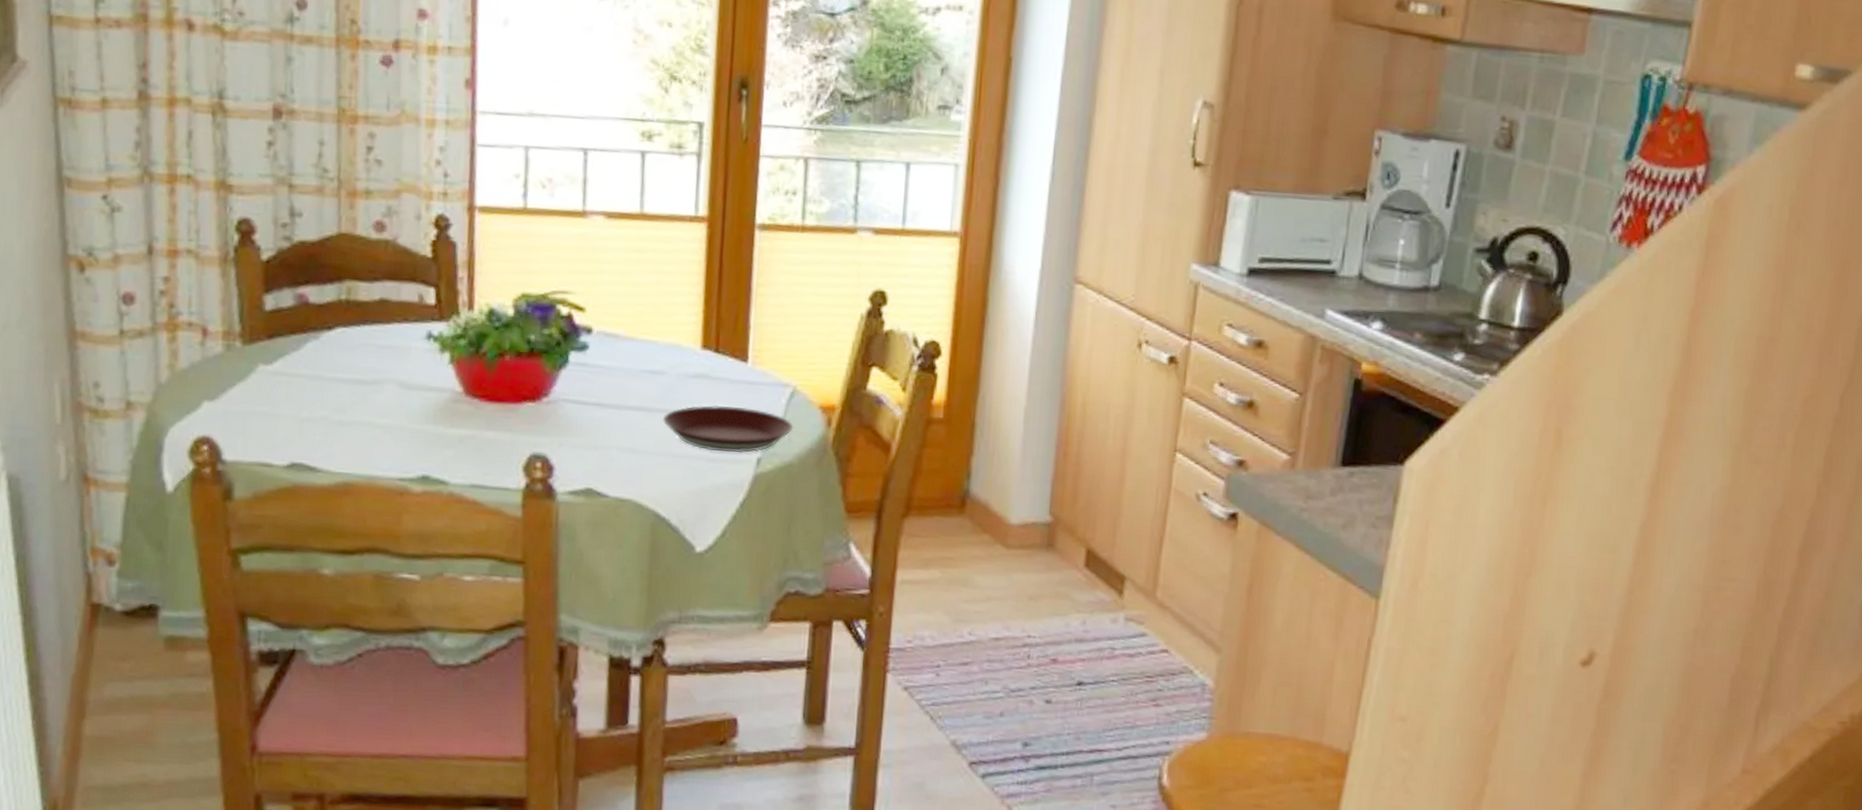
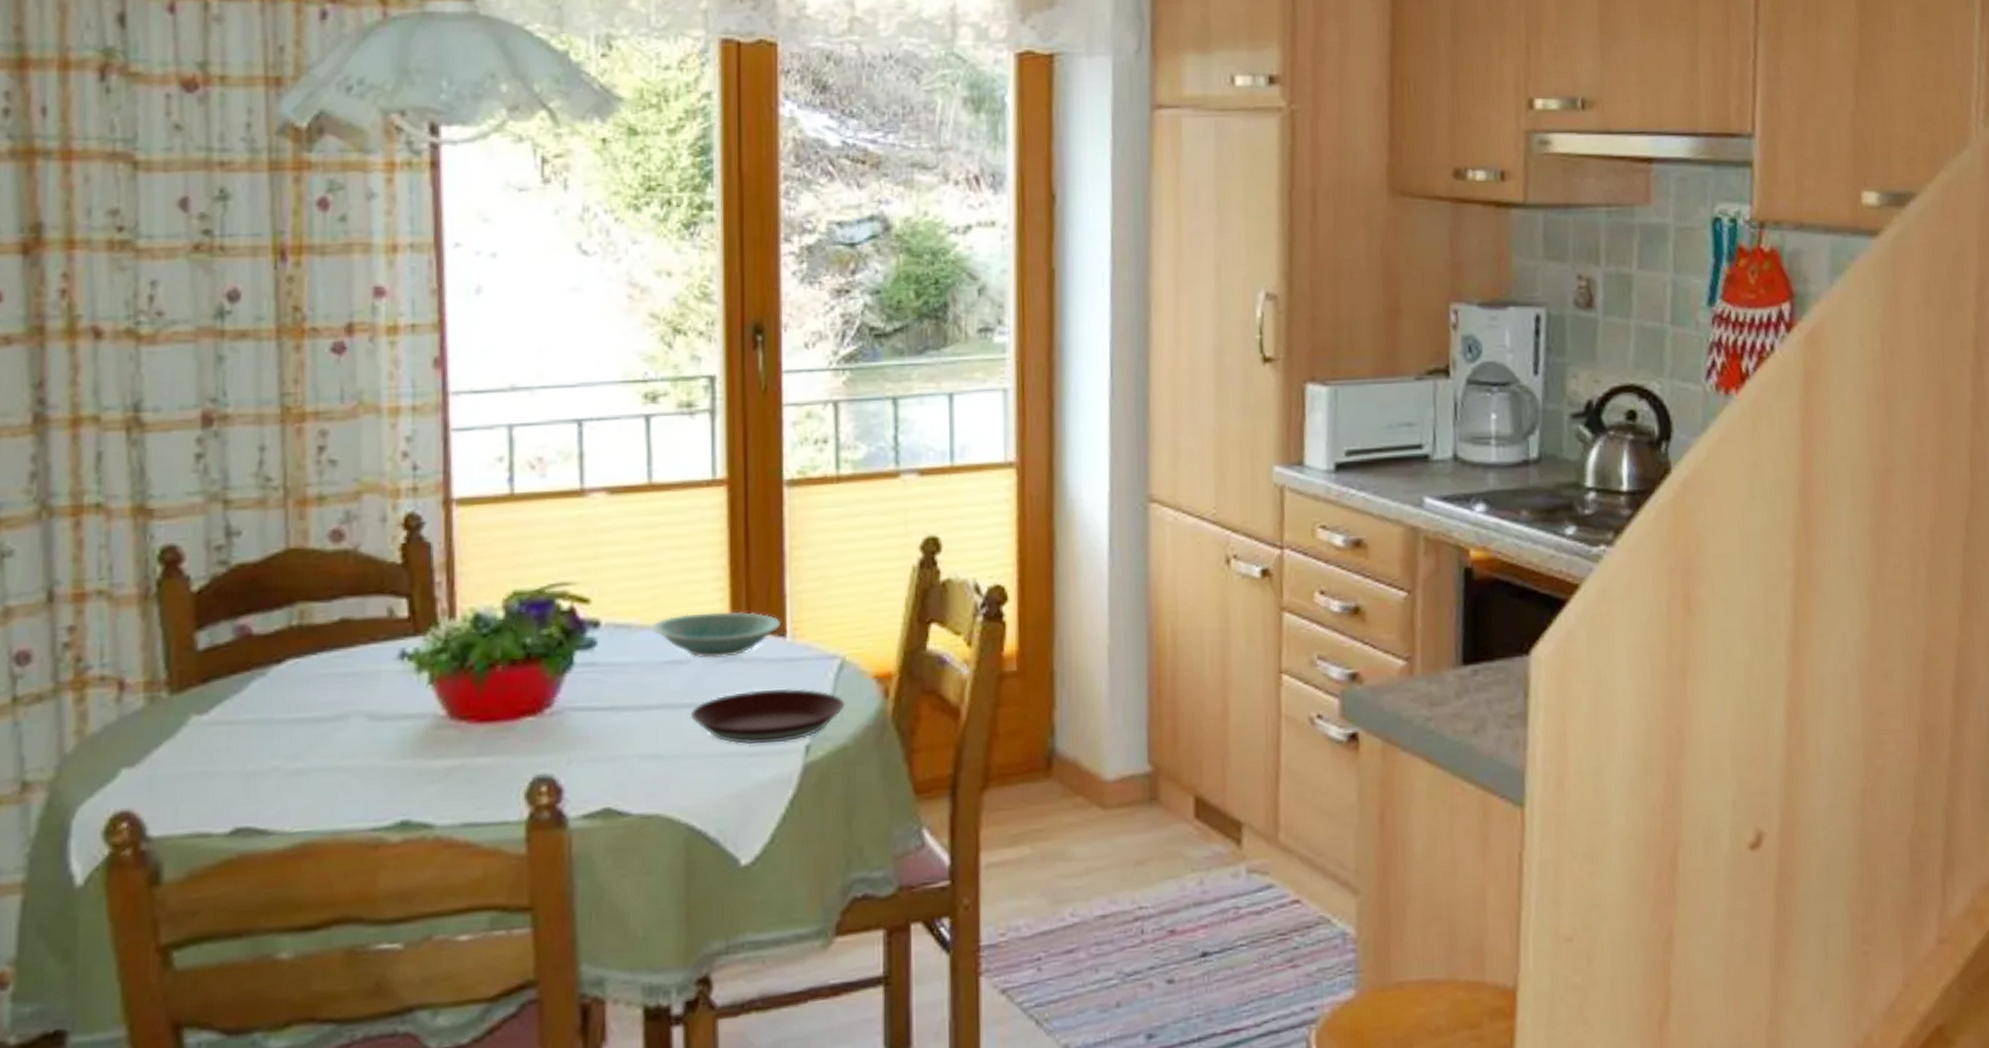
bowl: none [636,331,744,374] -> present [652,611,780,659]

